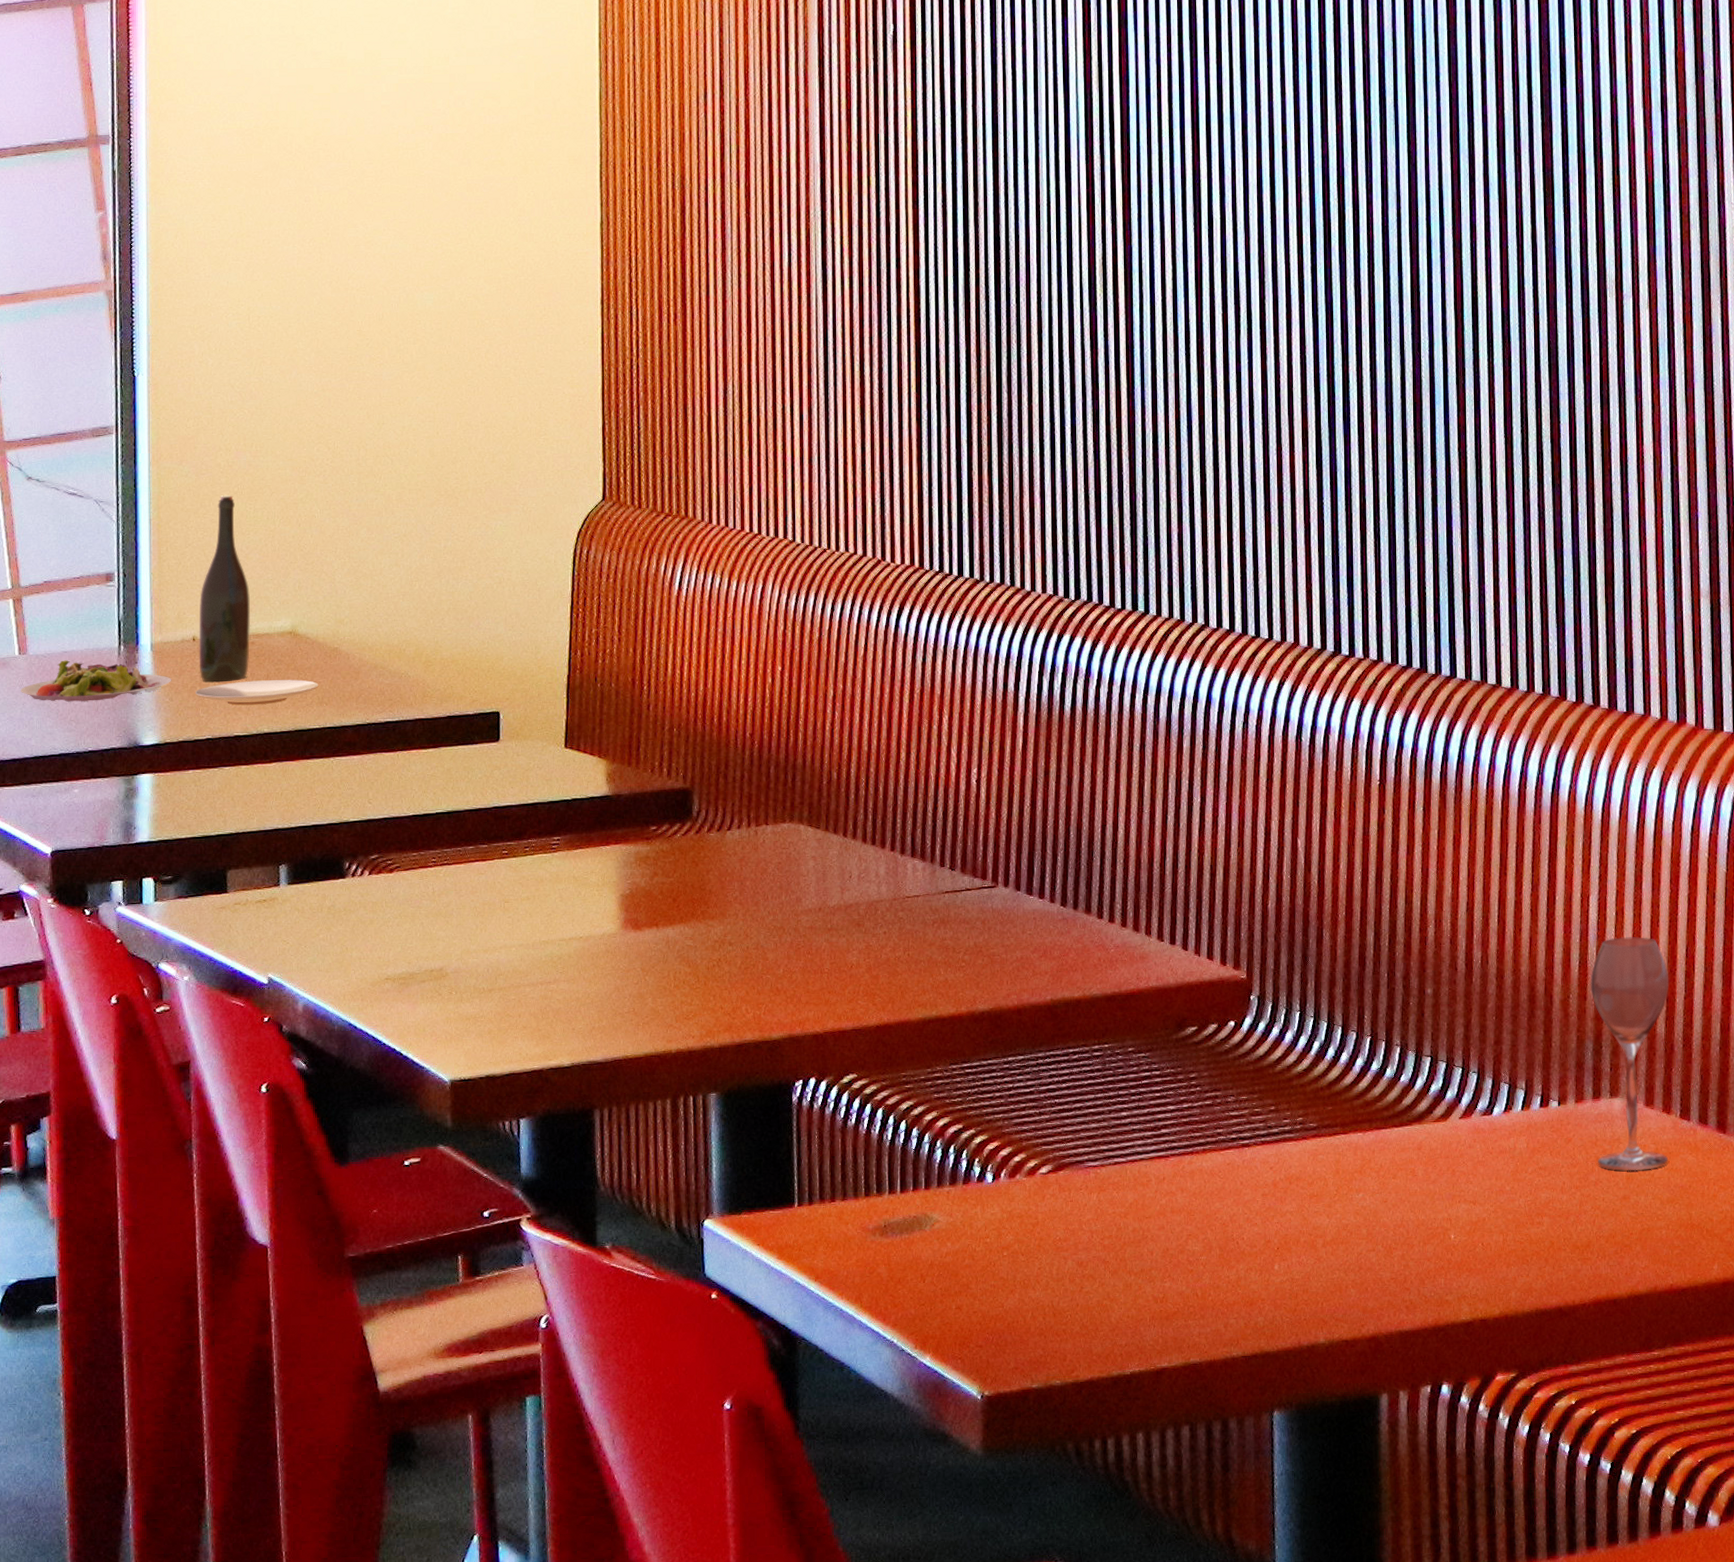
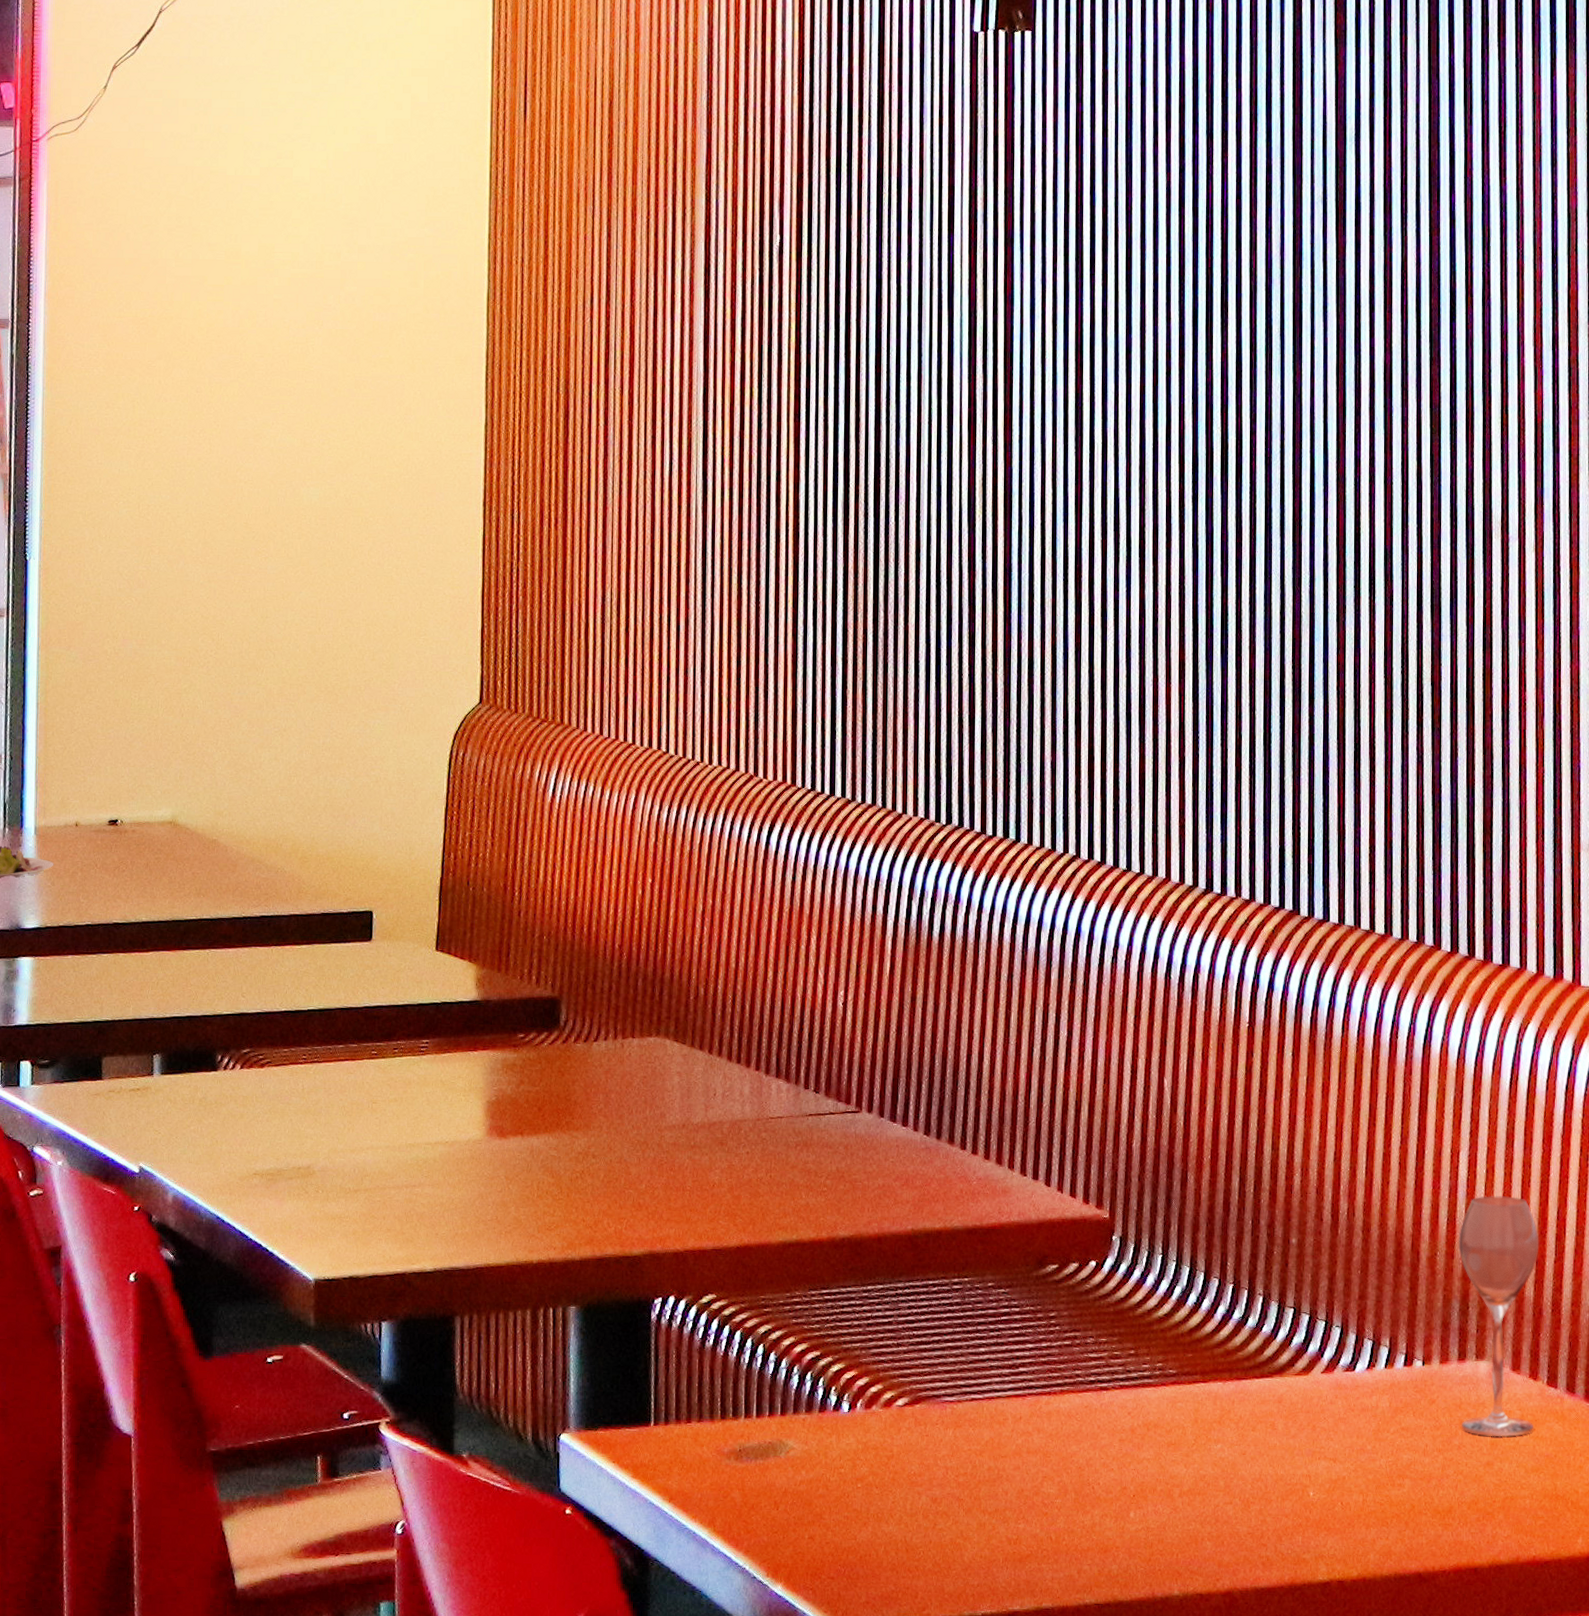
plate: present [196,680,319,705] -> none [77,869,197,893]
bottle: present [199,495,251,683] -> none [80,682,132,869]

